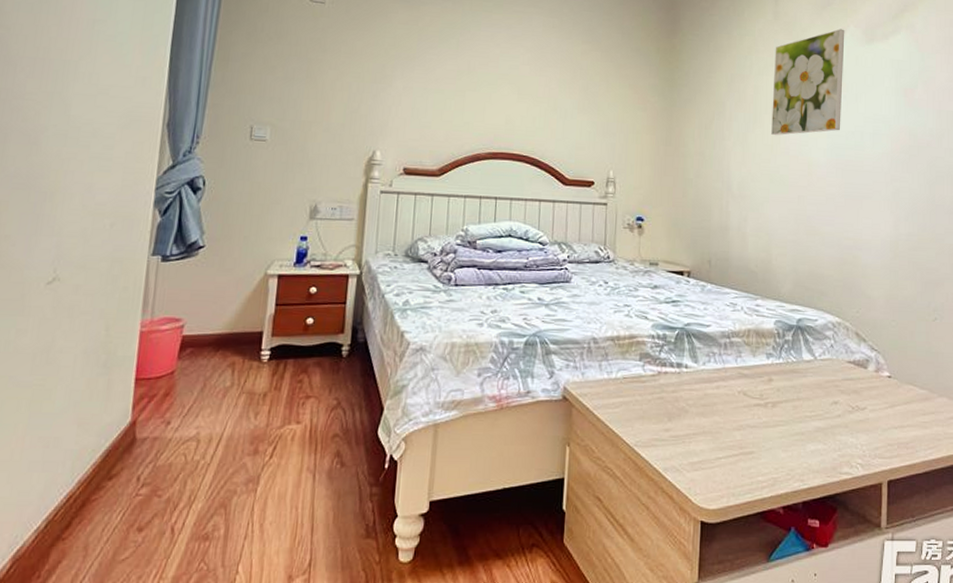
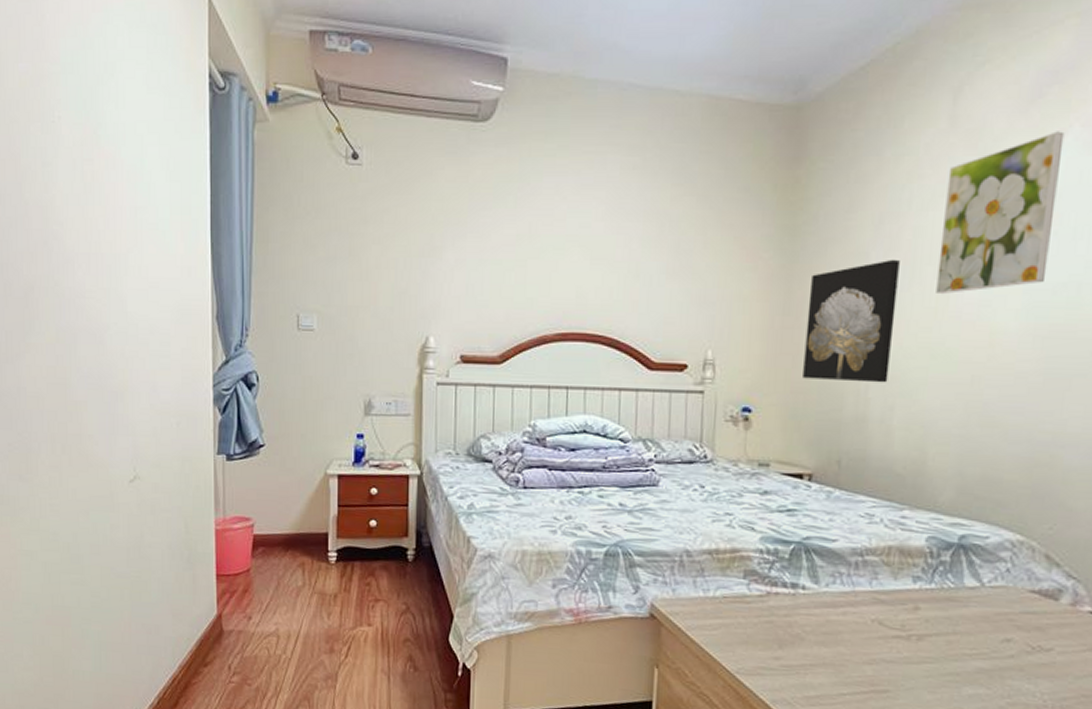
wall art: none [681,108,746,200] -> present [803,259,900,383]

